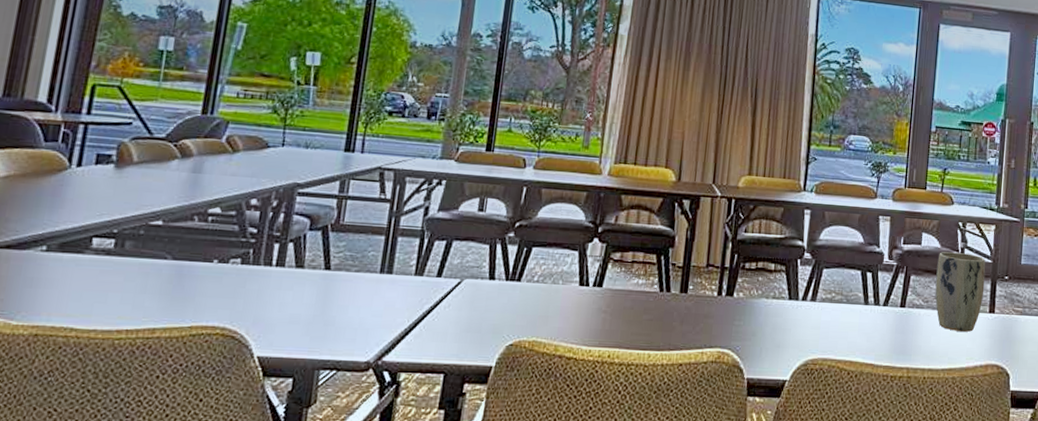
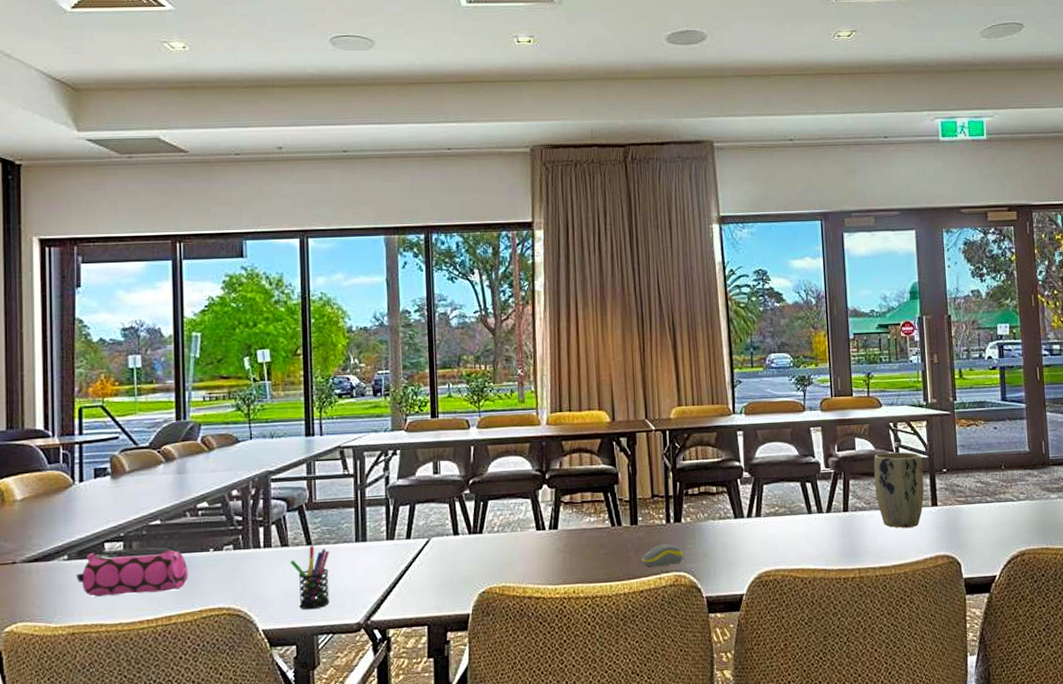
pencil case: none [52,246,185,301] -> present [77,550,188,597]
pen holder: none [302,271,349,341] -> present [290,546,330,610]
computer mouse: none [686,316,730,341] -> present [642,543,683,567]

